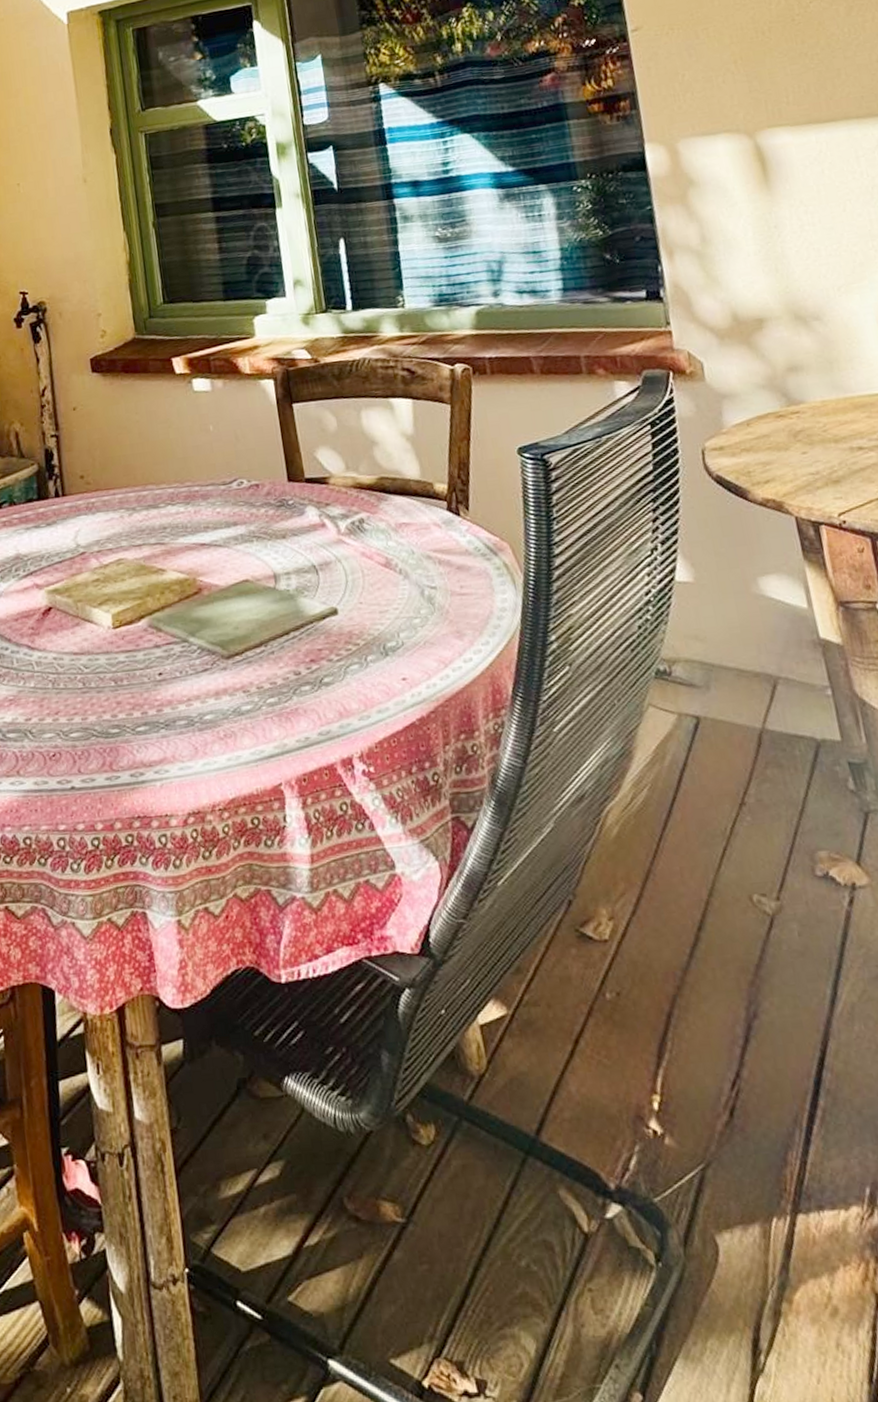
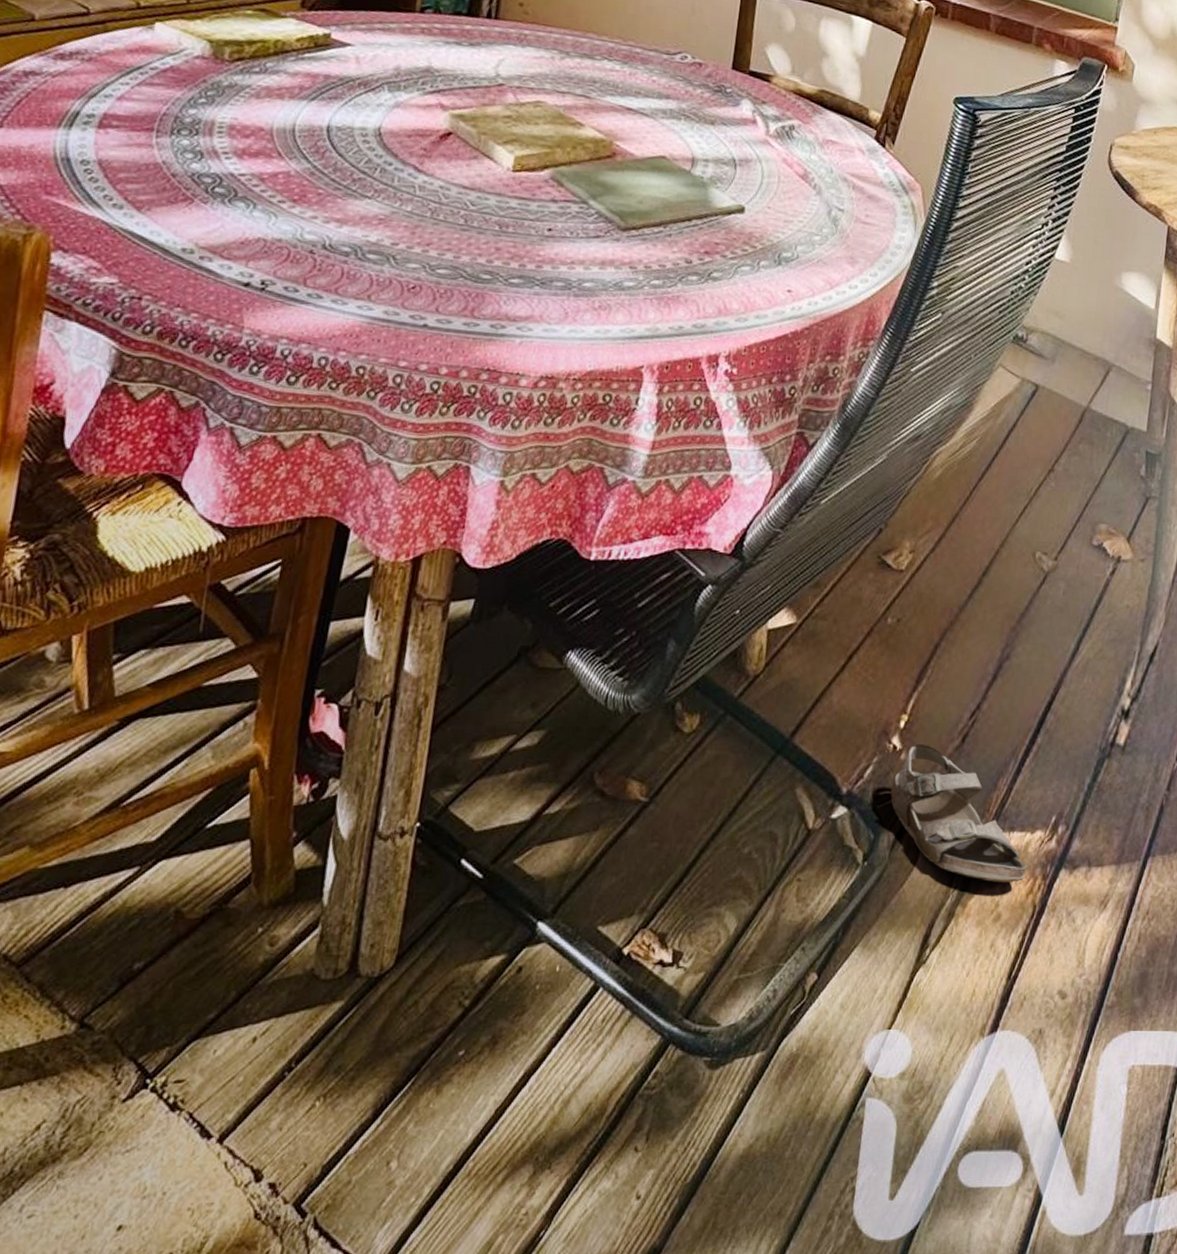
sandal: none [663,1125,854,1271] -> present [890,744,1028,882]

